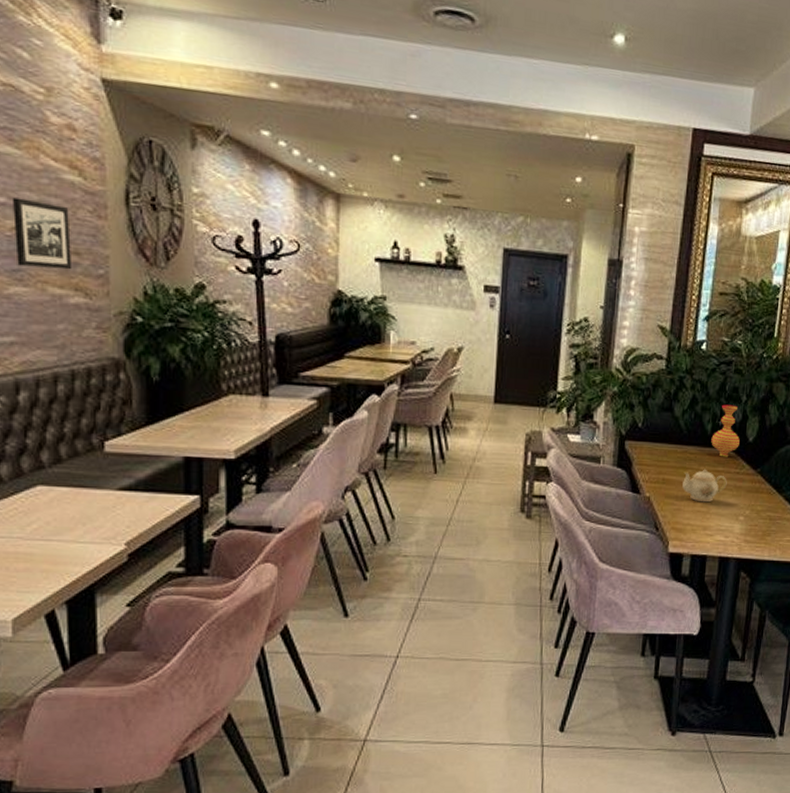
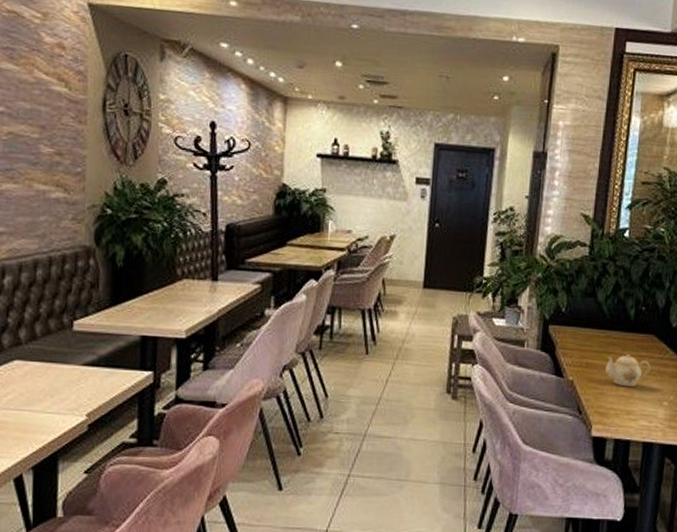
picture frame: present [12,197,72,270] -> none [9,107,56,169]
vase: present [711,404,740,457] -> none [634,290,663,343]

